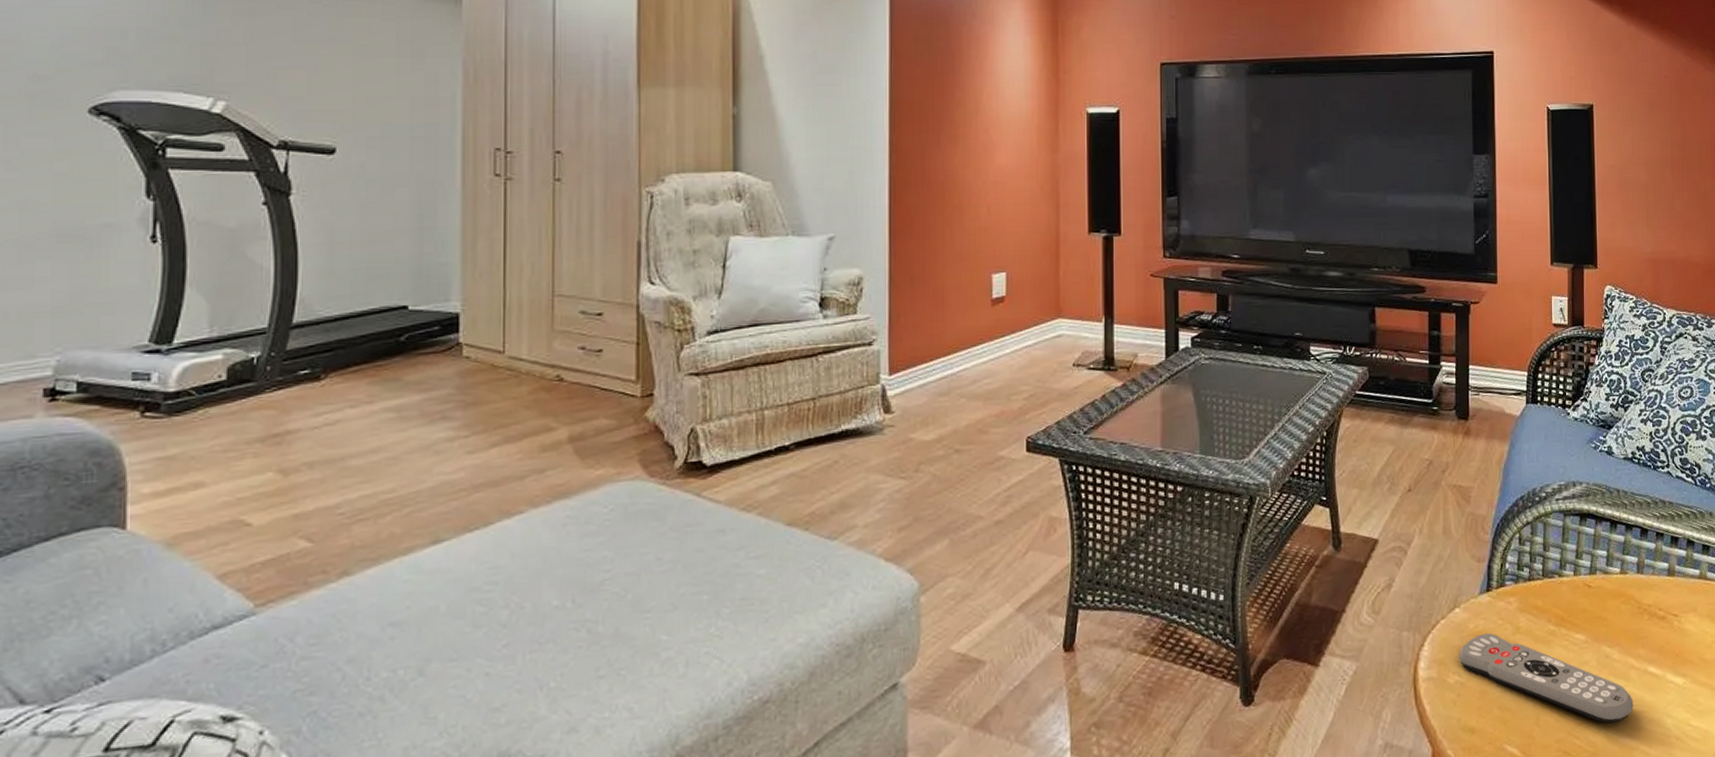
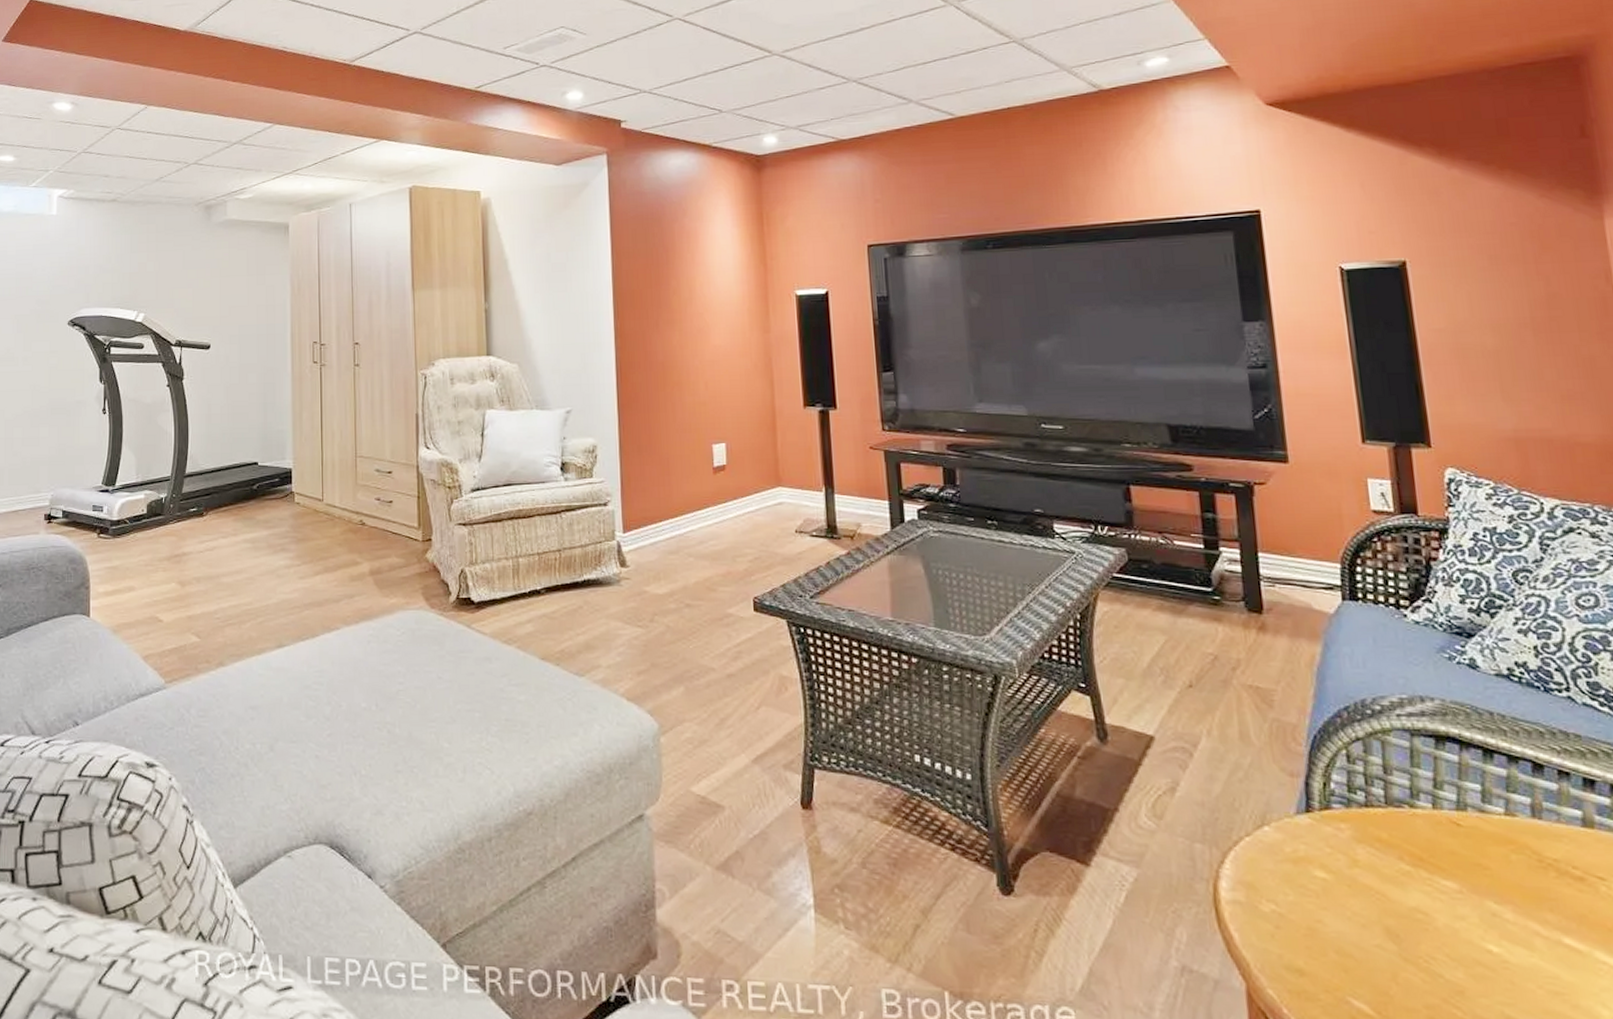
remote control: present [1459,632,1634,723] -> none [1273,860,1544,1000]

